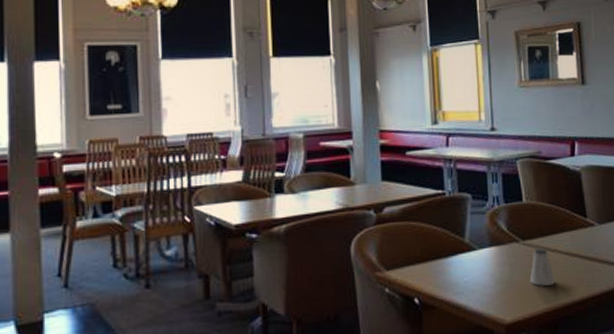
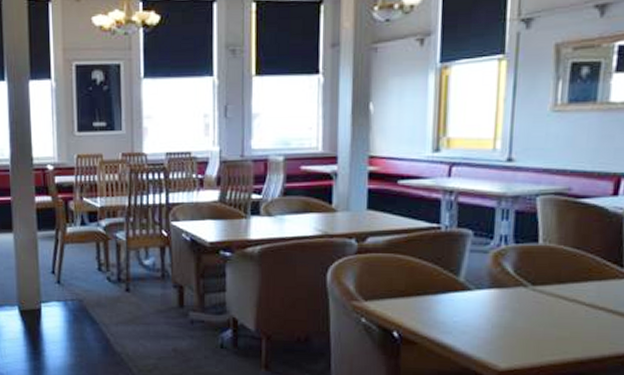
saltshaker: present [529,248,556,286] -> none [535,296,570,337]

